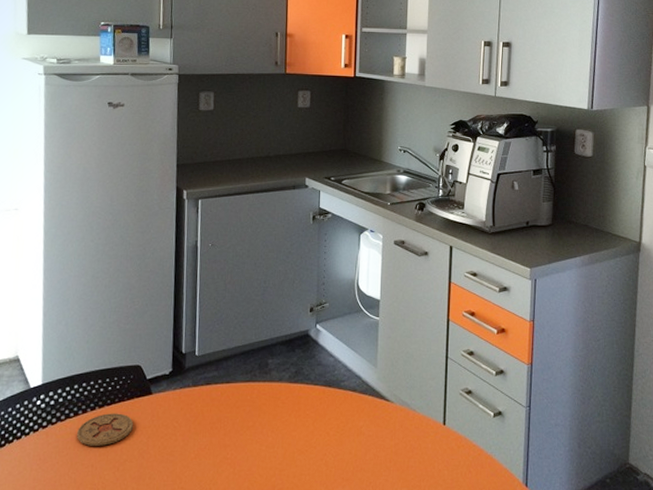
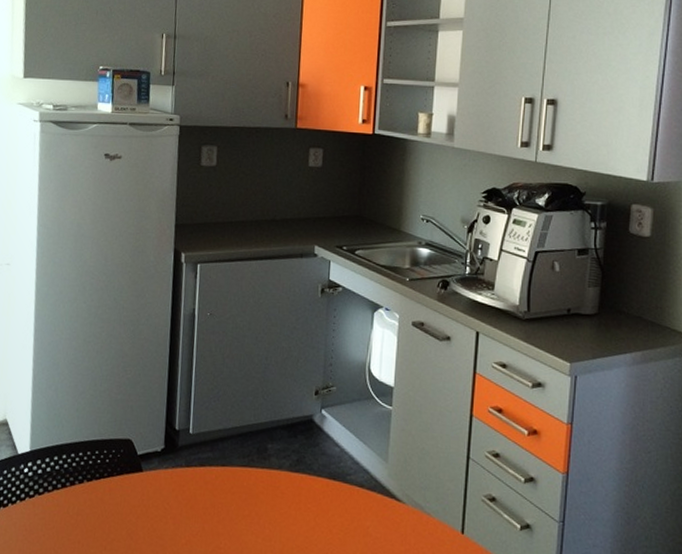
coaster: present [77,413,134,446] -> none [64,487,123,522]

